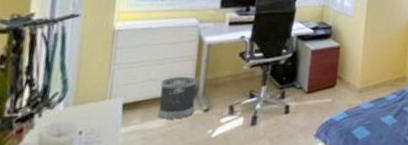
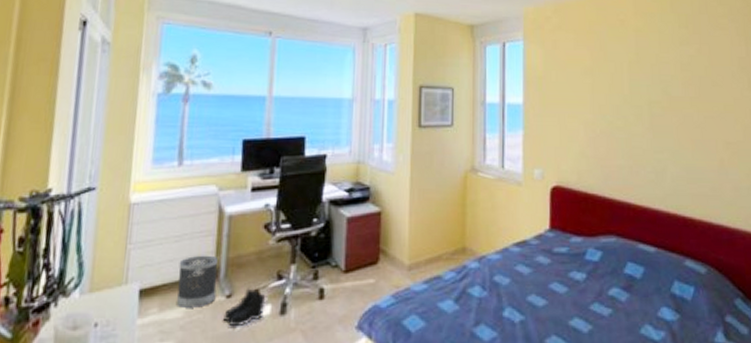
boots: none [201,104,239,134] -> present [223,288,266,325]

